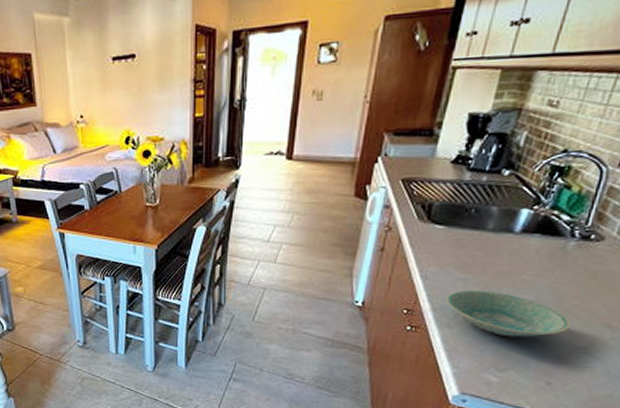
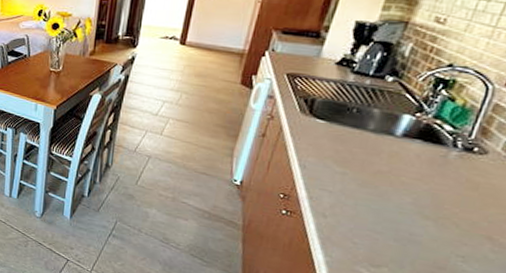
bowl: present [445,290,571,337] -> none [322,183,450,239]

